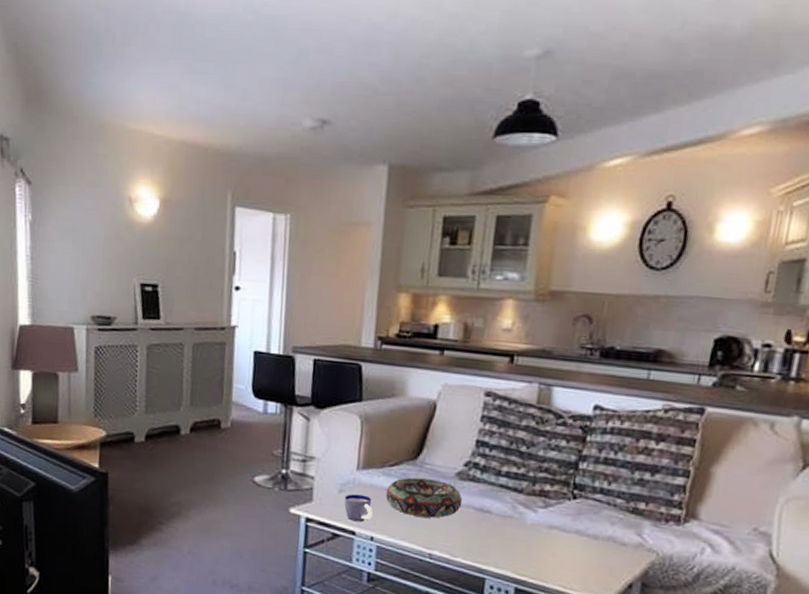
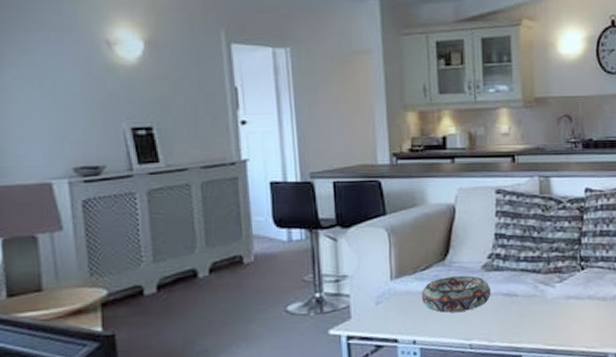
cup: present [344,494,374,521] -> none [382,302,412,329]

